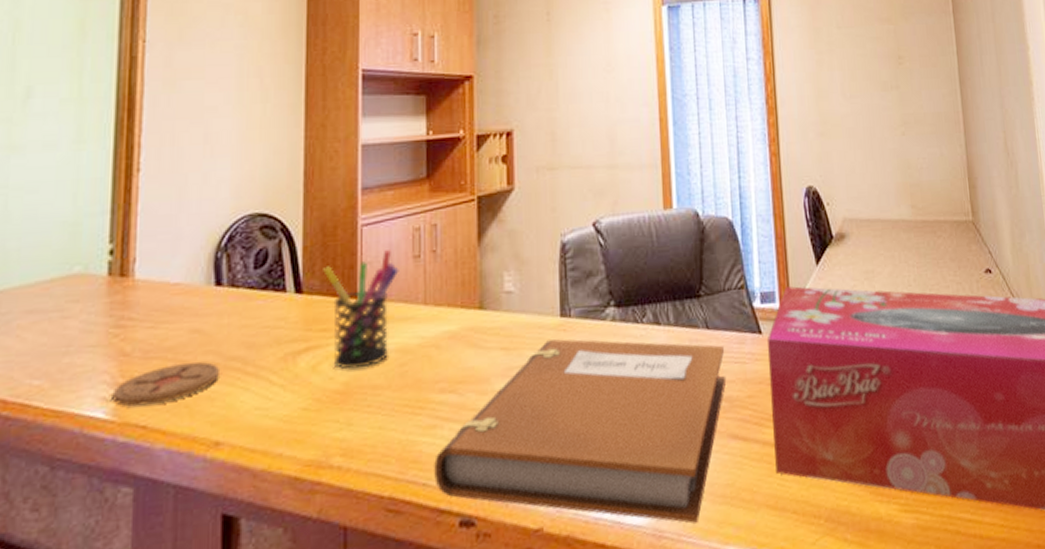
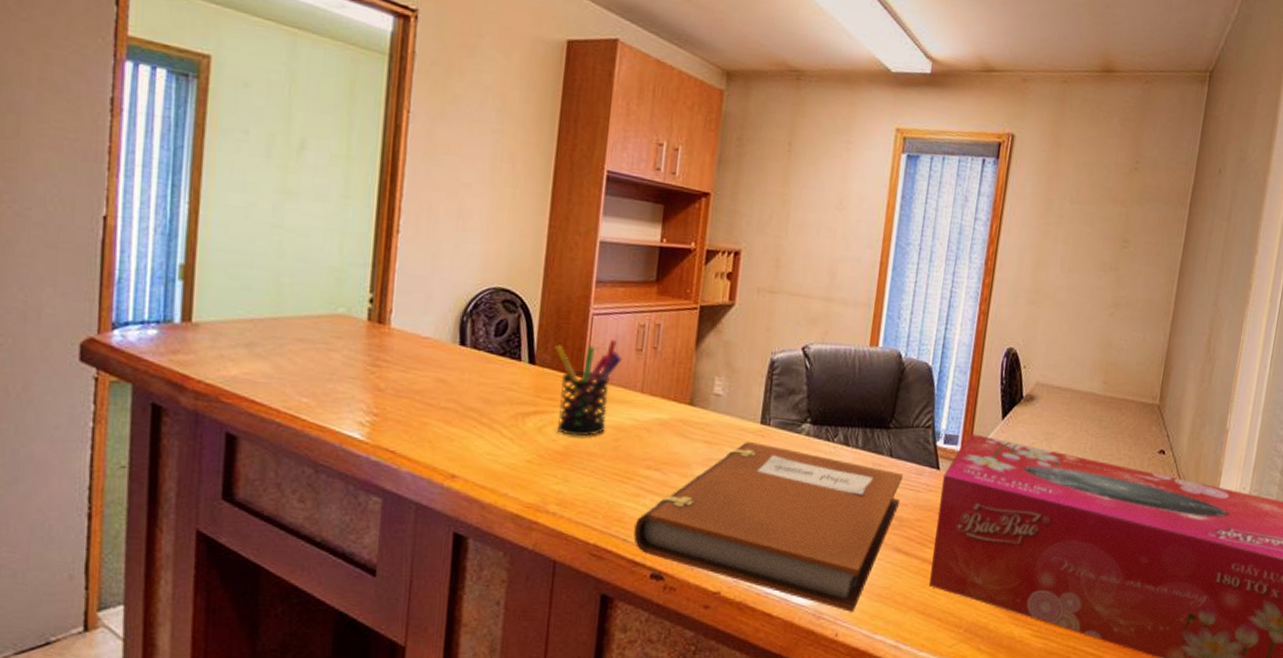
coaster: present [112,362,221,407] -> none [367,404,460,436]

